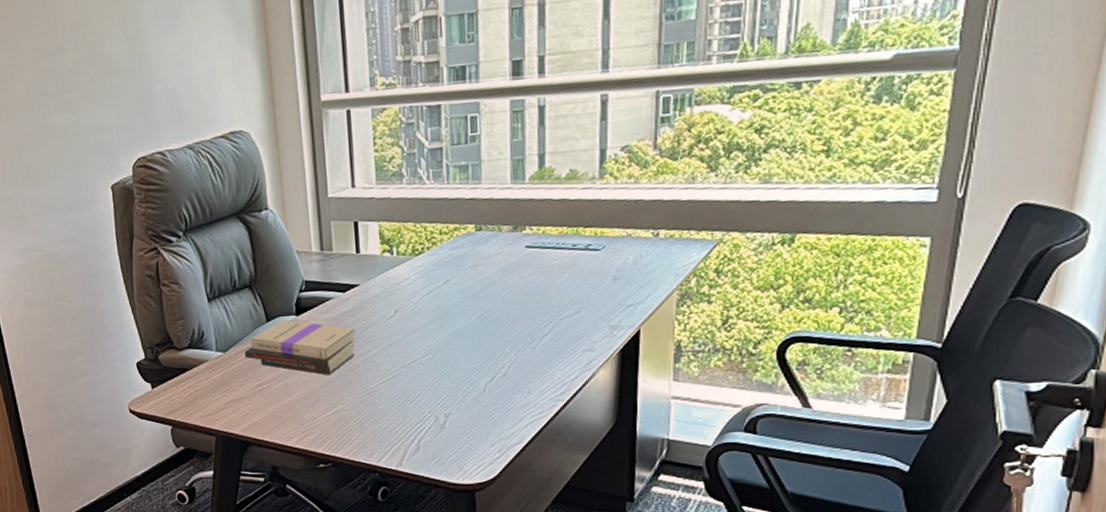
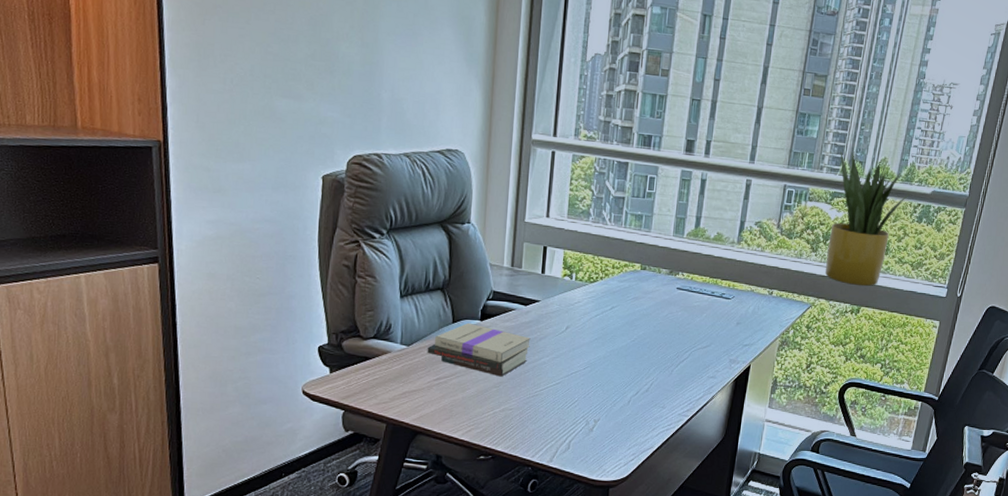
planter: none [733,23,855,207] -> present [825,151,909,287]

